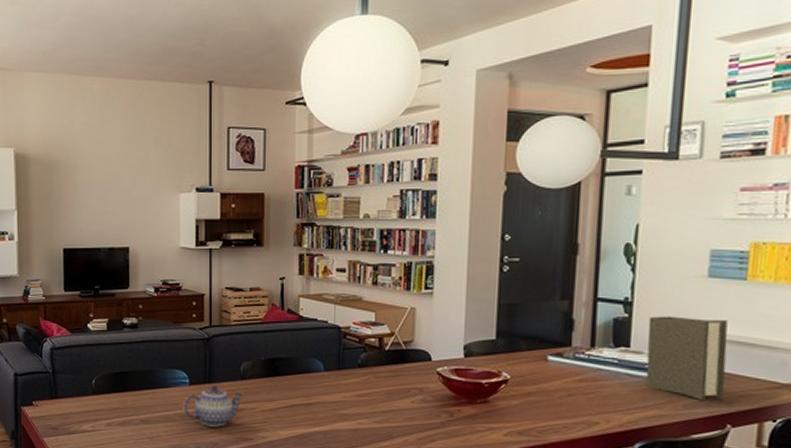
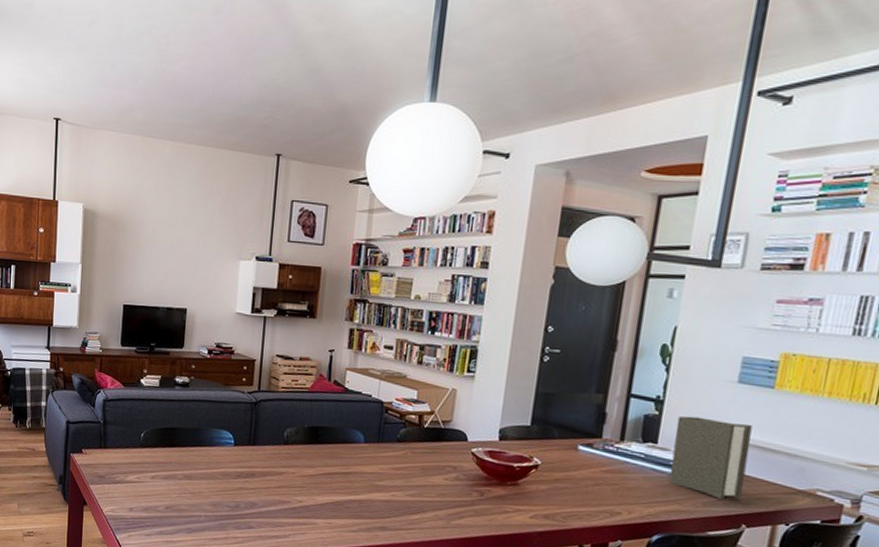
teapot: present [183,386,244,427] -> none [226,448,286,488]

